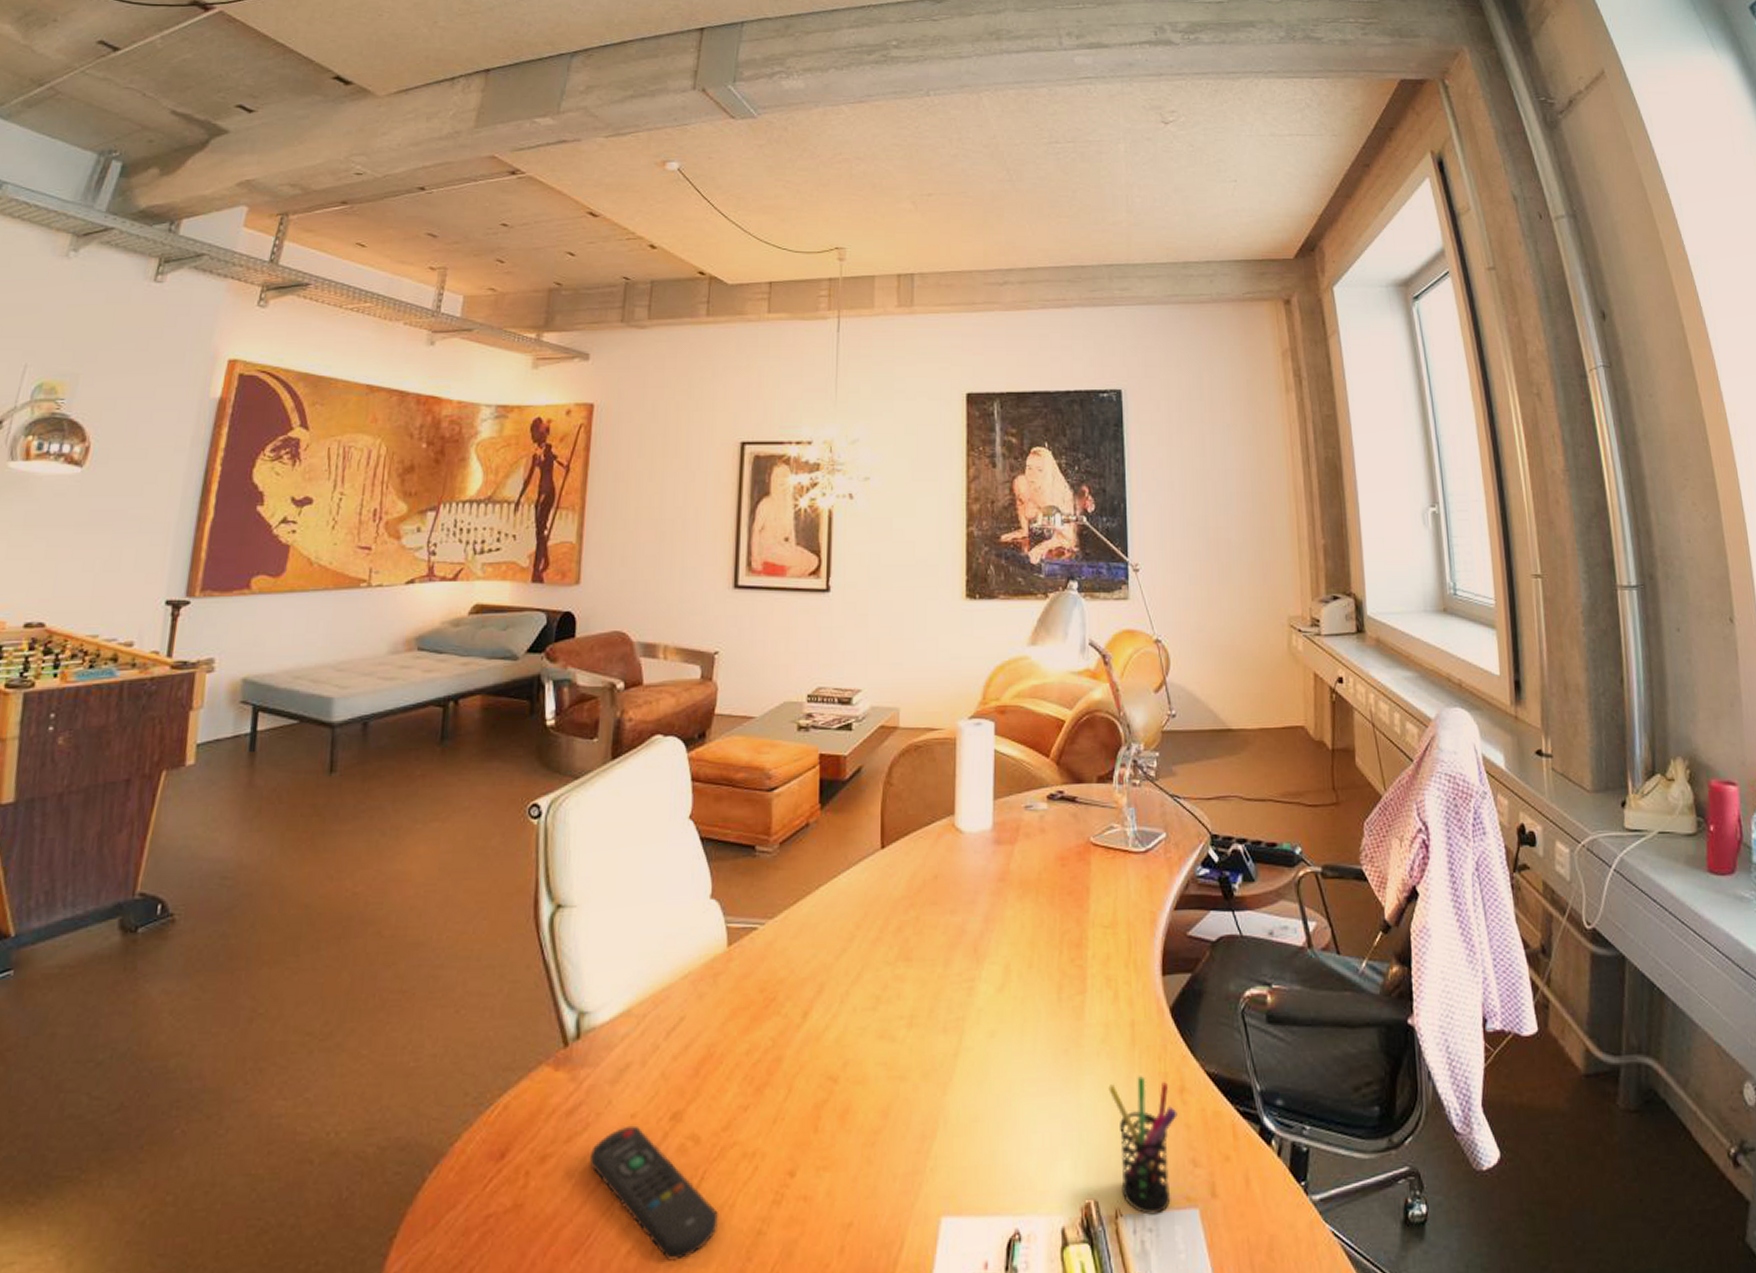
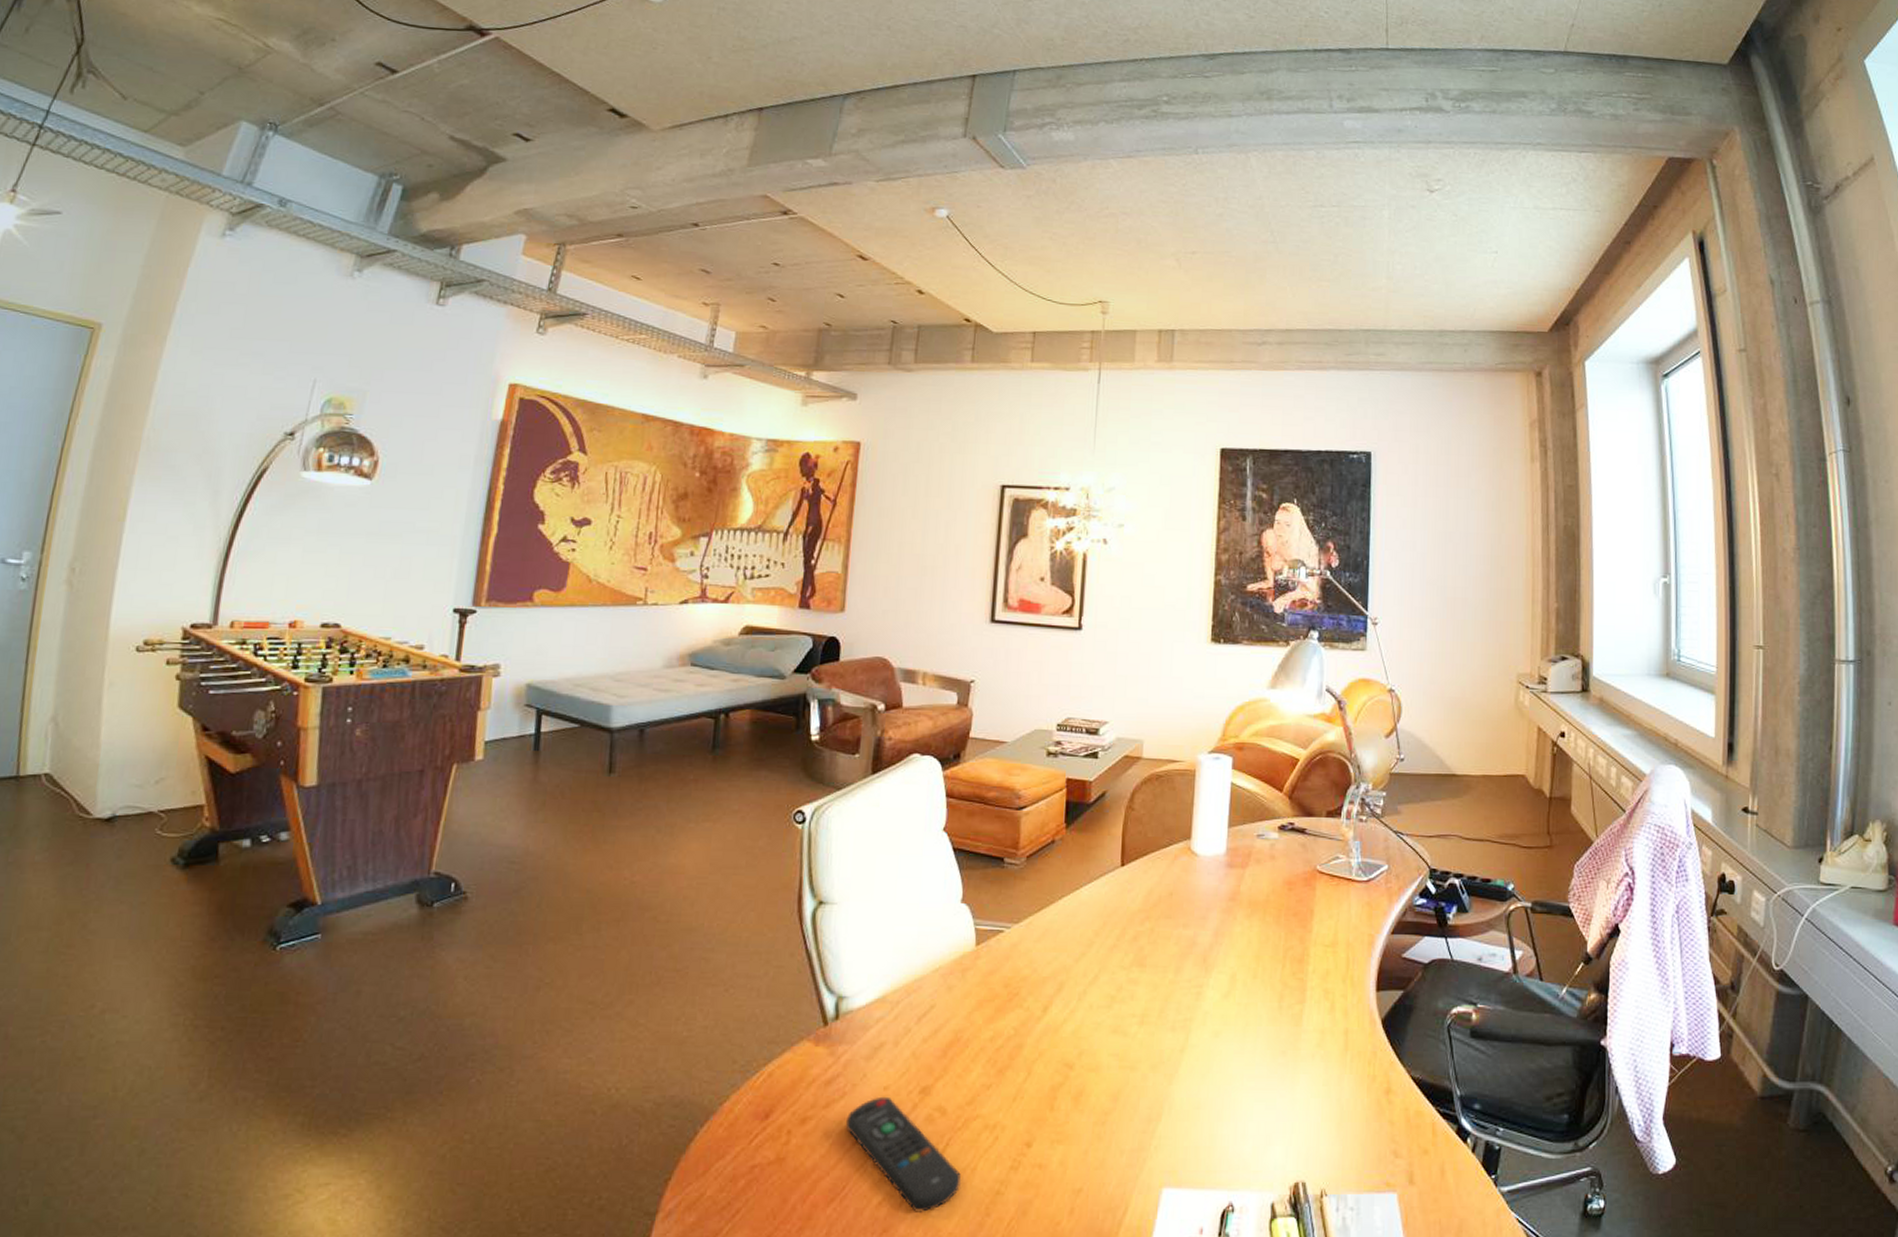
pen holder: present [1108,1076,1178,1215] -> none [1321,1078,1383,1196]

